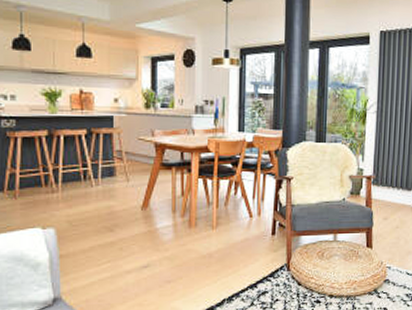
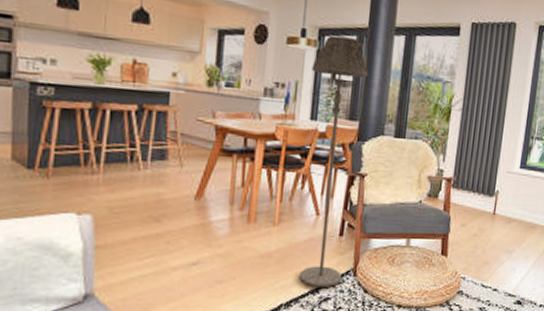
floor lamp: none [236,54,288,283] -> present [299,35,368,288]

